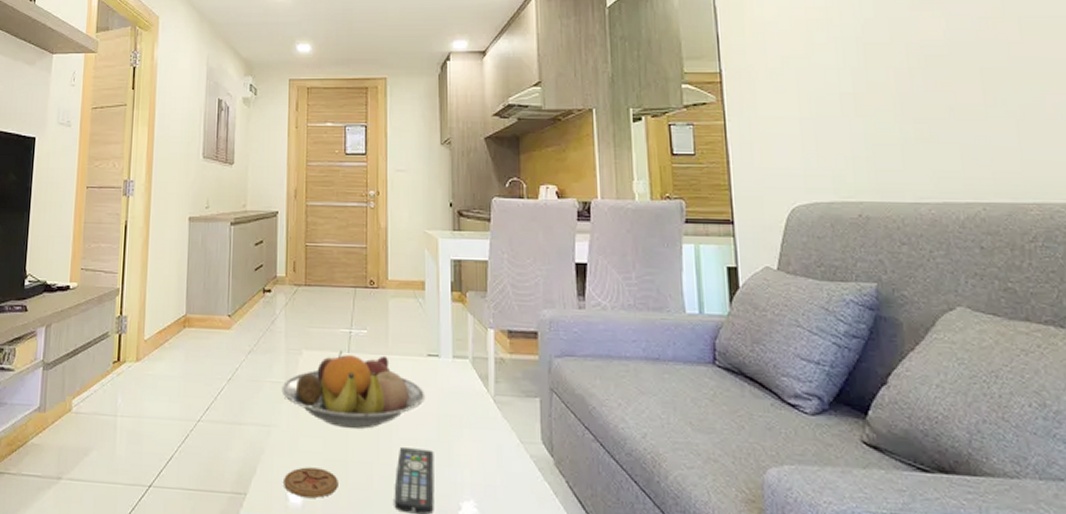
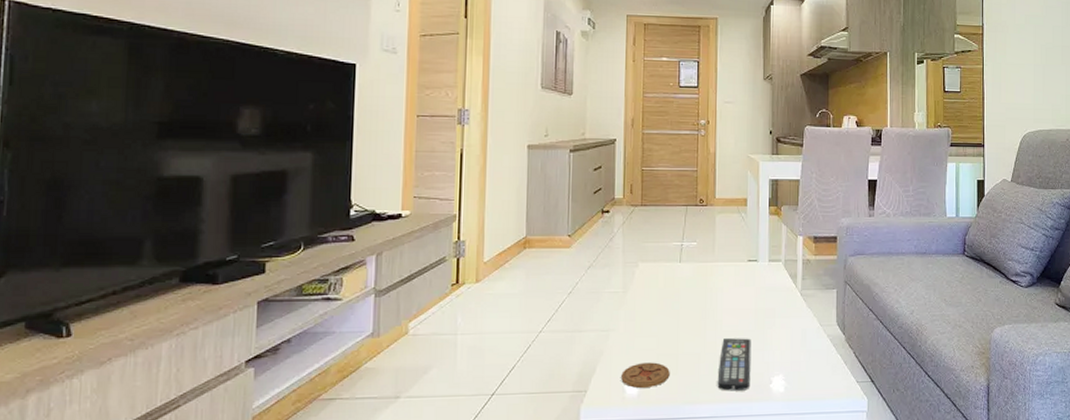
fruit bowl: present [281,350,426,429] -> none [619,260,746,326]

